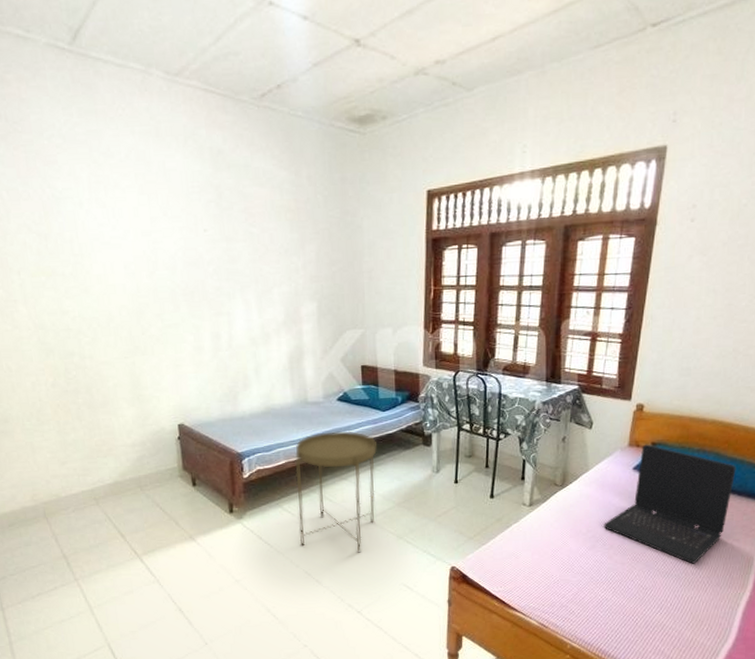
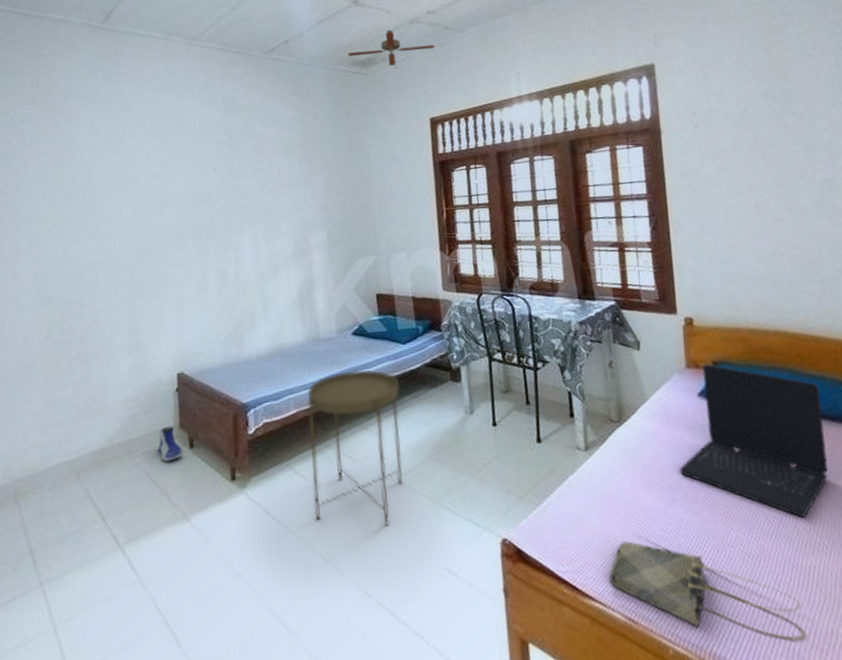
sneaker: none [165,467,187,496] -> present [158,426,183,462]
ceiling fan: none [346,80,440,130] -> present [348,29,435,69]
tote bag: none [532,573,673,643] -> present [608,541,806,641]

